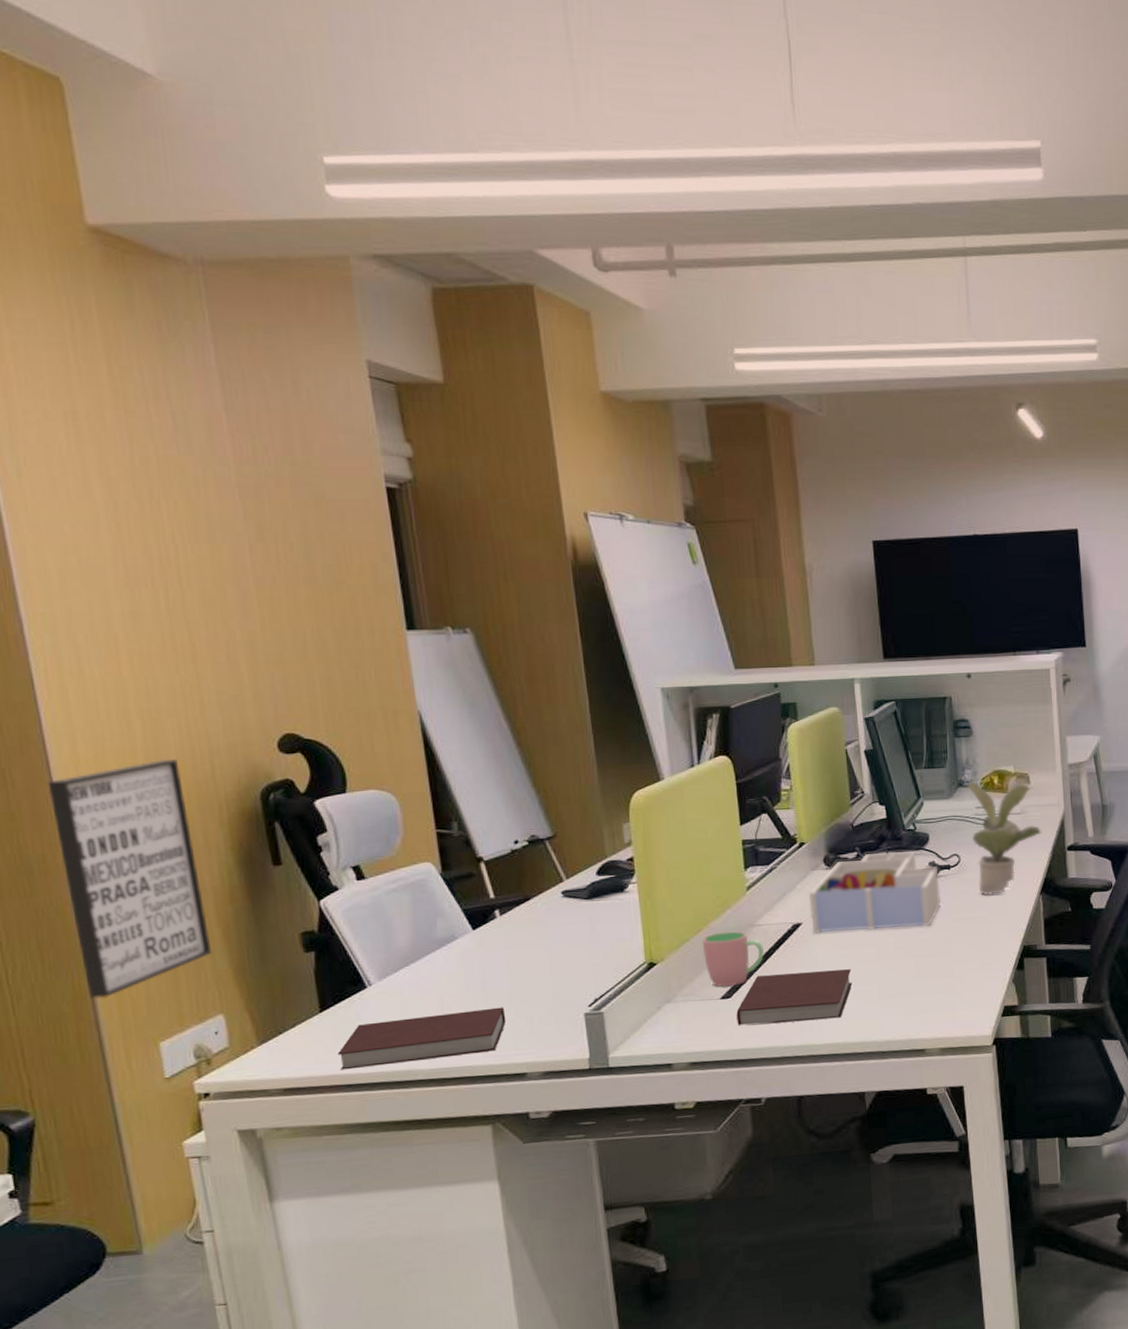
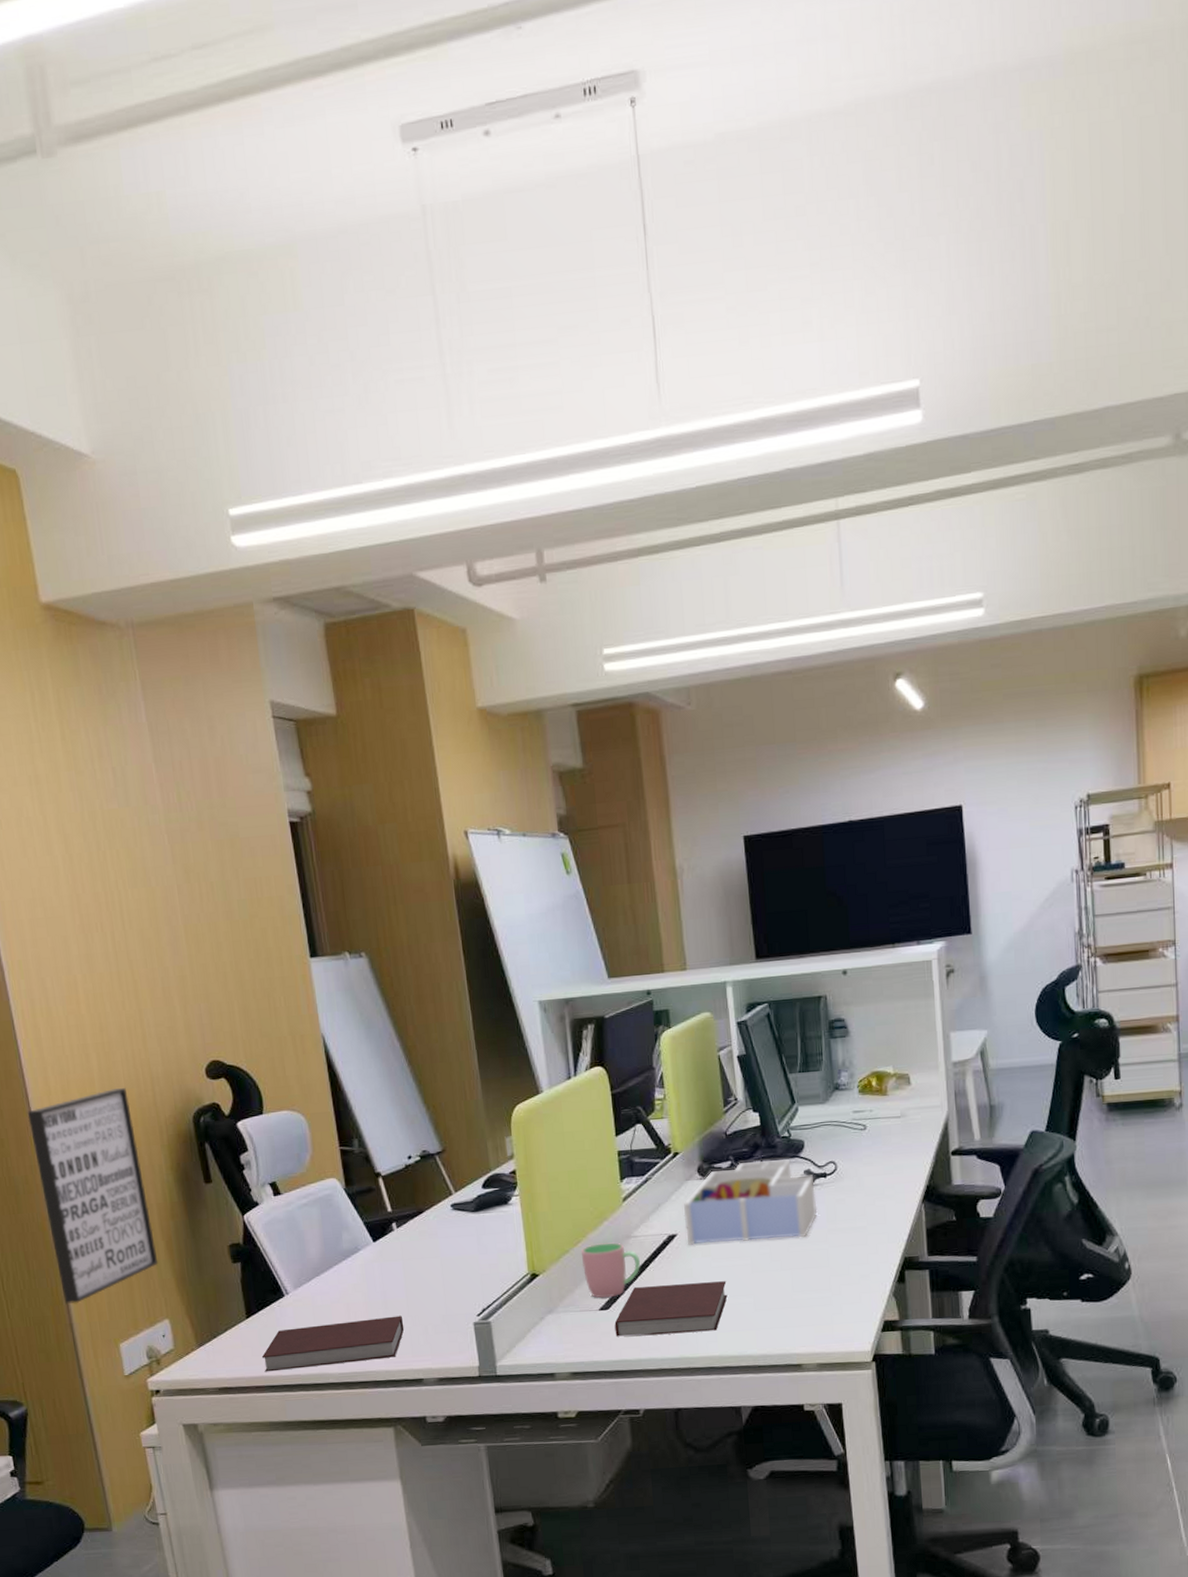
potted plant: present [967,782,1042,895] -> none [844,1084,924,1204]

